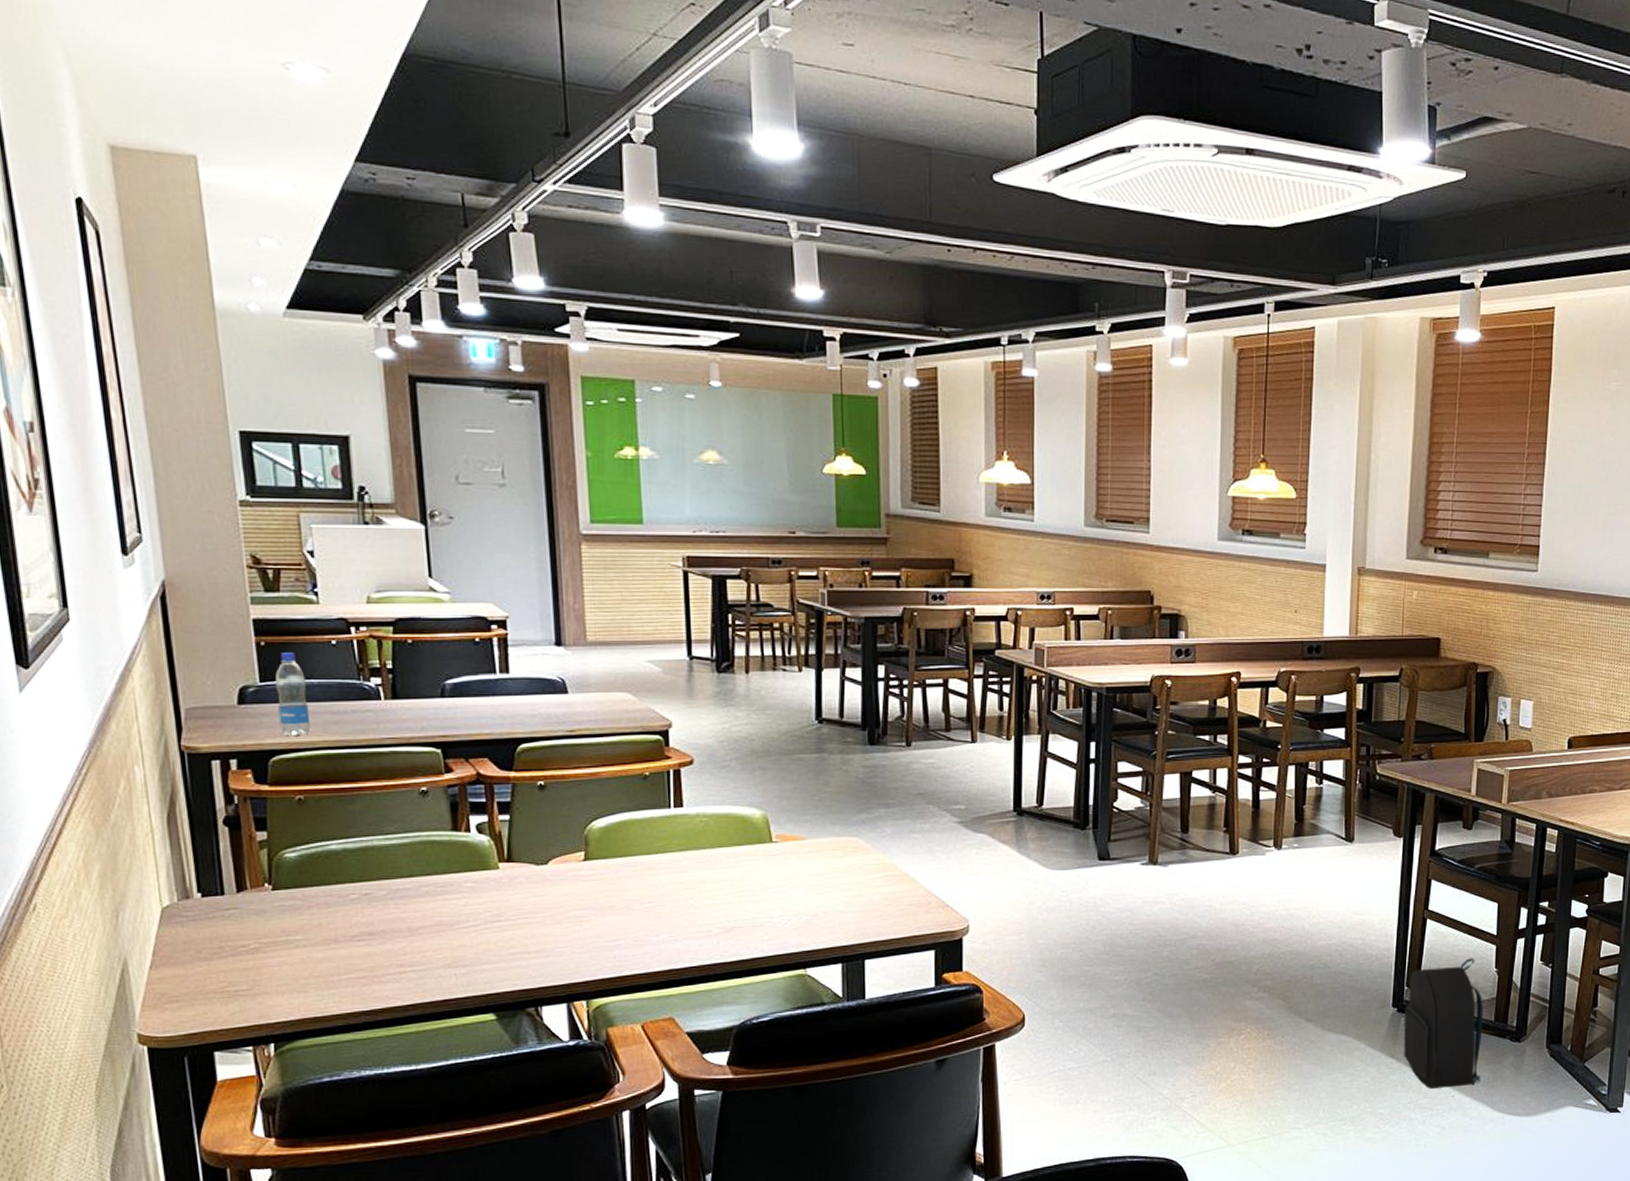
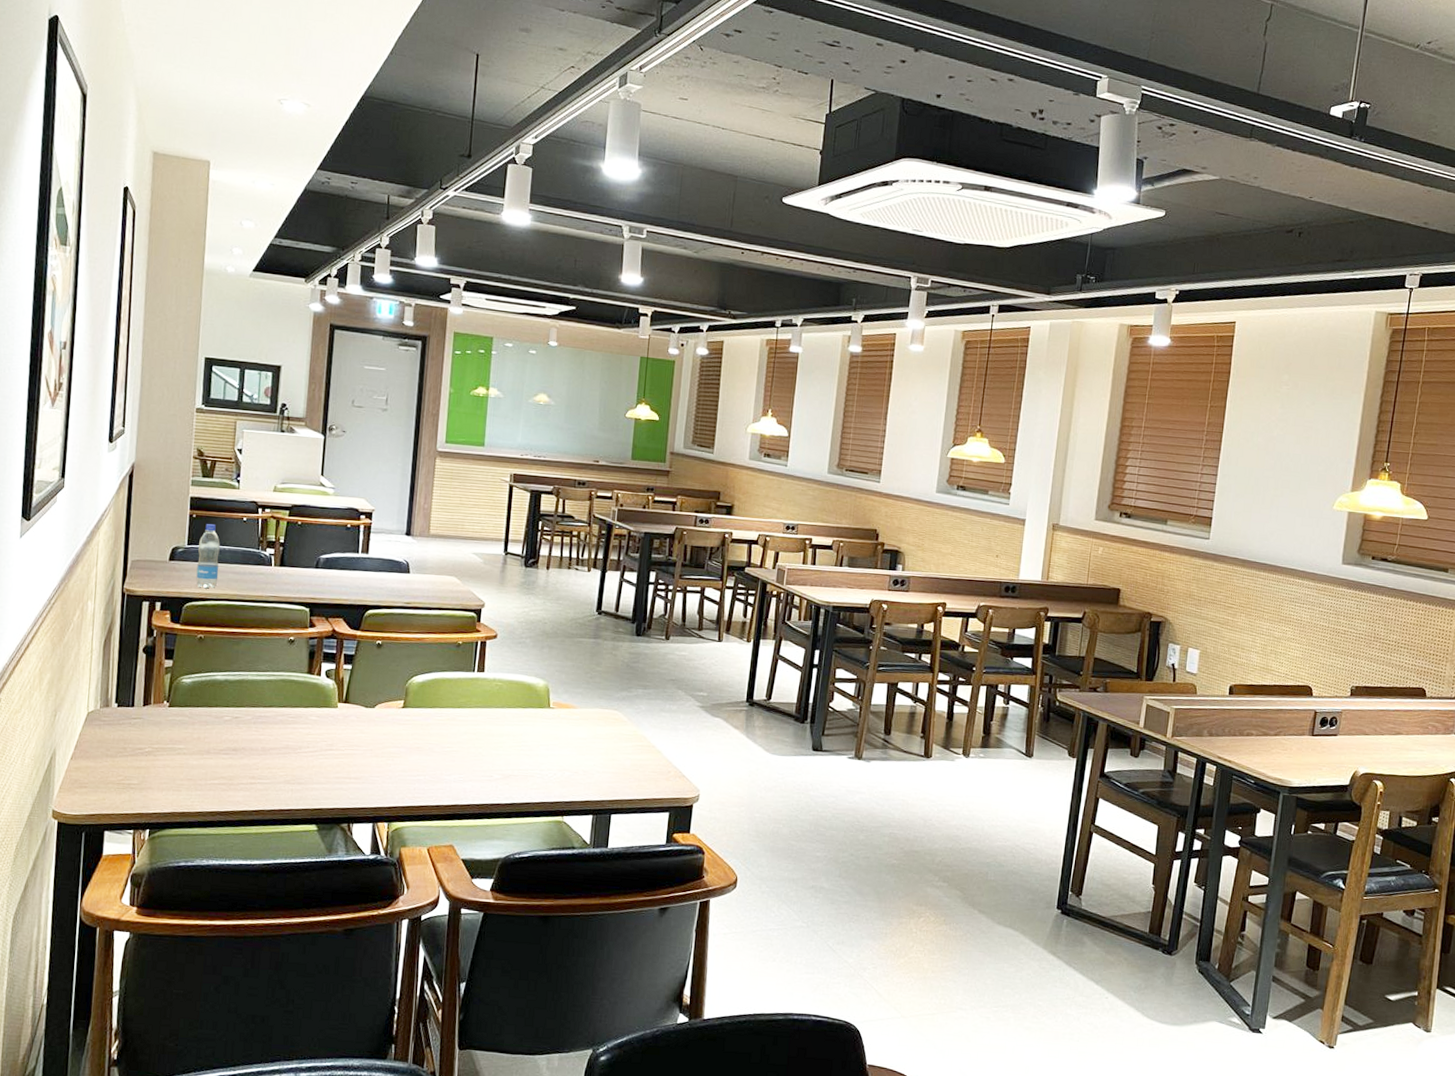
backpack: present [1404,958,1483,1089] -> none [1064,872,1140,991]

